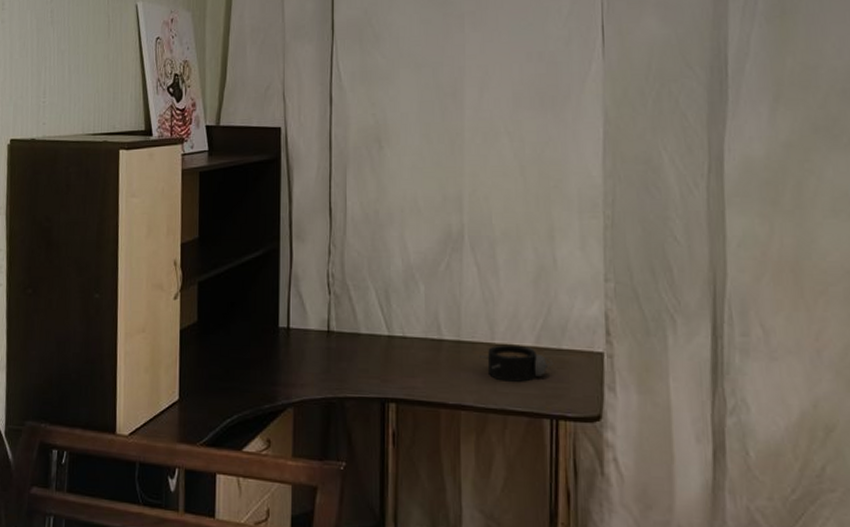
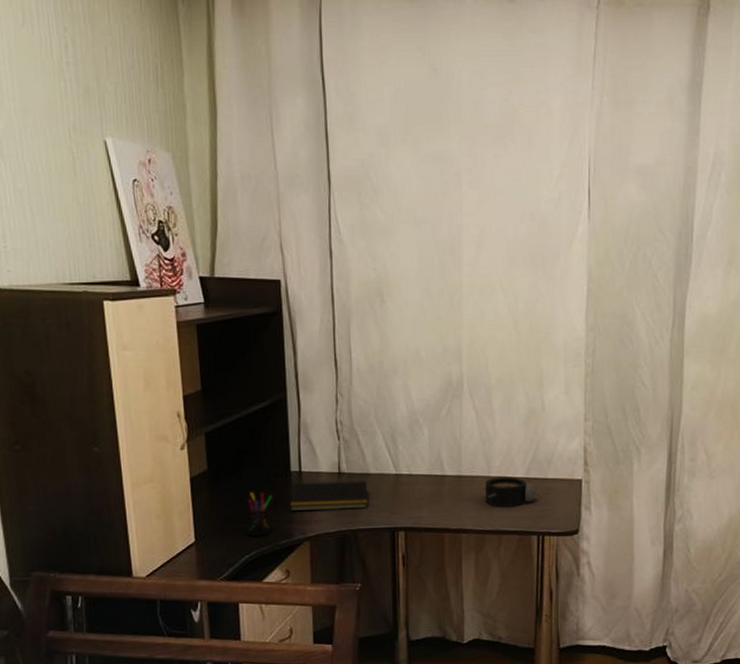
pen holder: none [230,348,260,399] -> present [245,492,273,537]
notepad: none [275,340,356,374] -> present [289,480,368,512]

